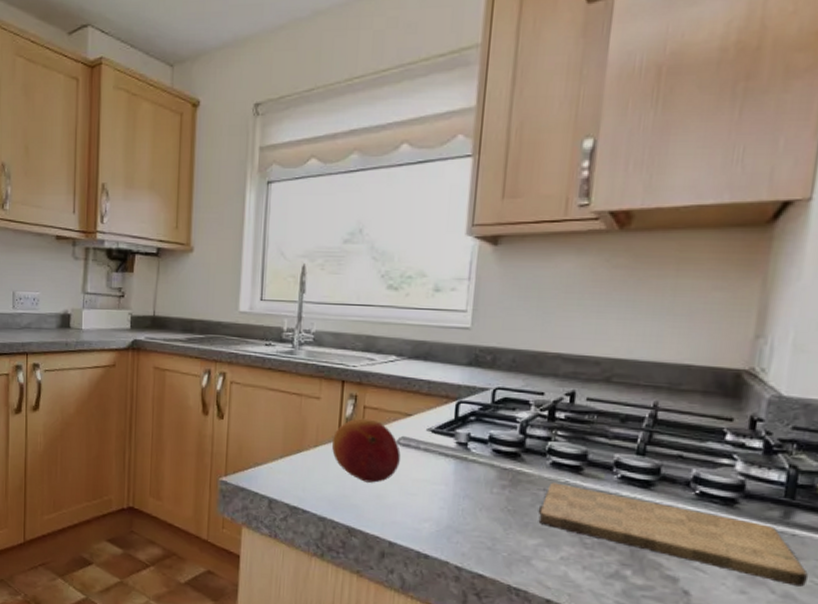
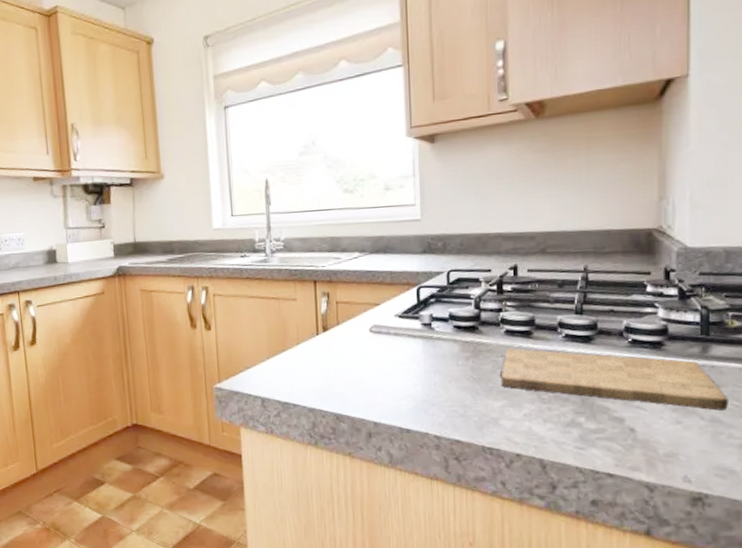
fruit: present [331,418,401,483] -> none [311,312,374,371]

